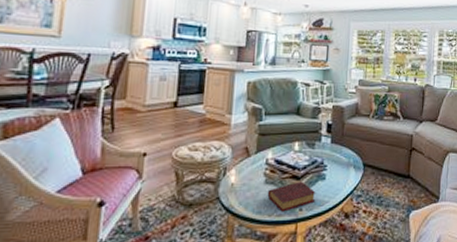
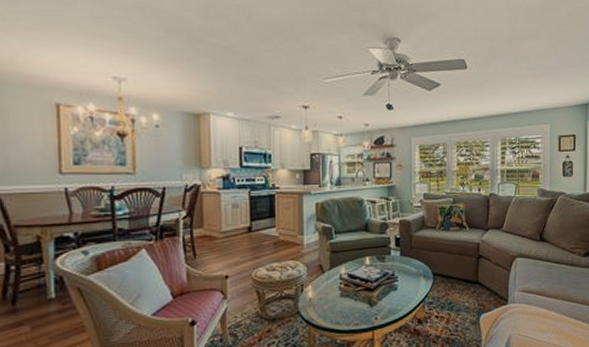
book: present [267,181,316,212] -> none [344,293,389,322]

